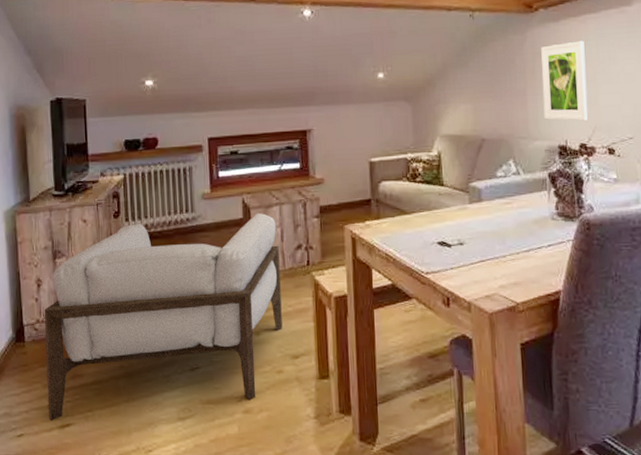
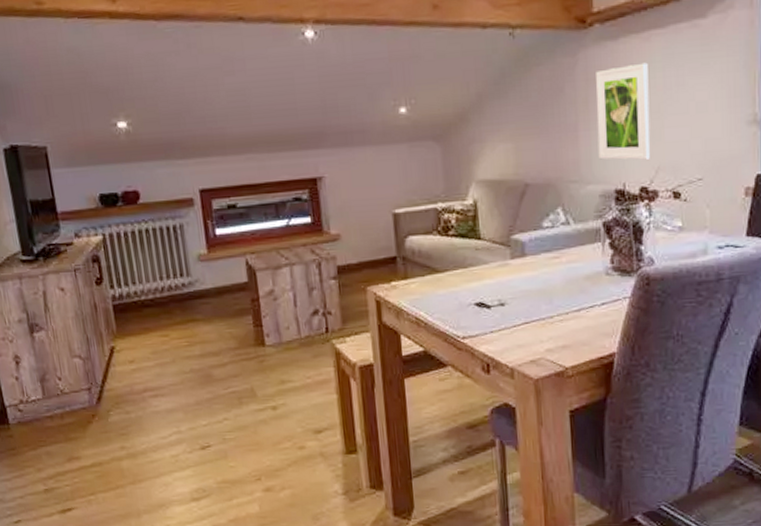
armchair: present [44,213,282,421] -> none [27,275,302,506]

